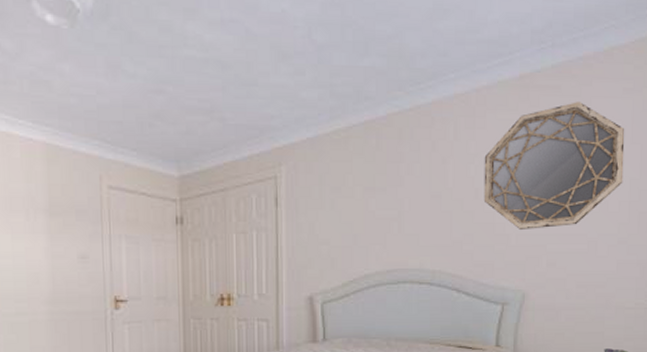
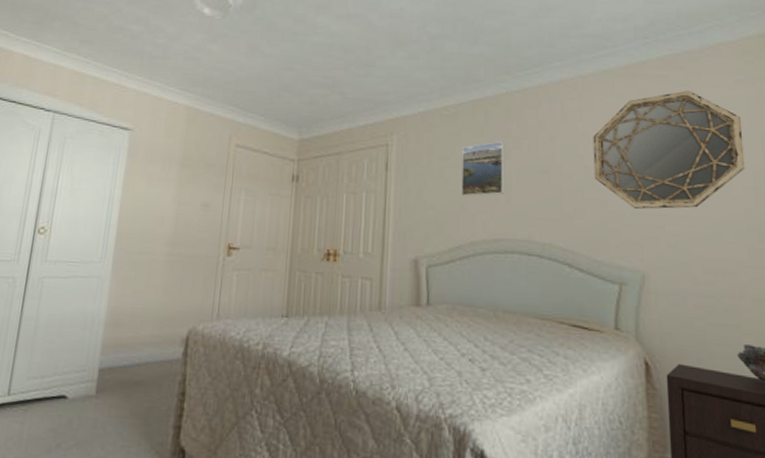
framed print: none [354,166,398,228] -> present [461,141,505,197]

